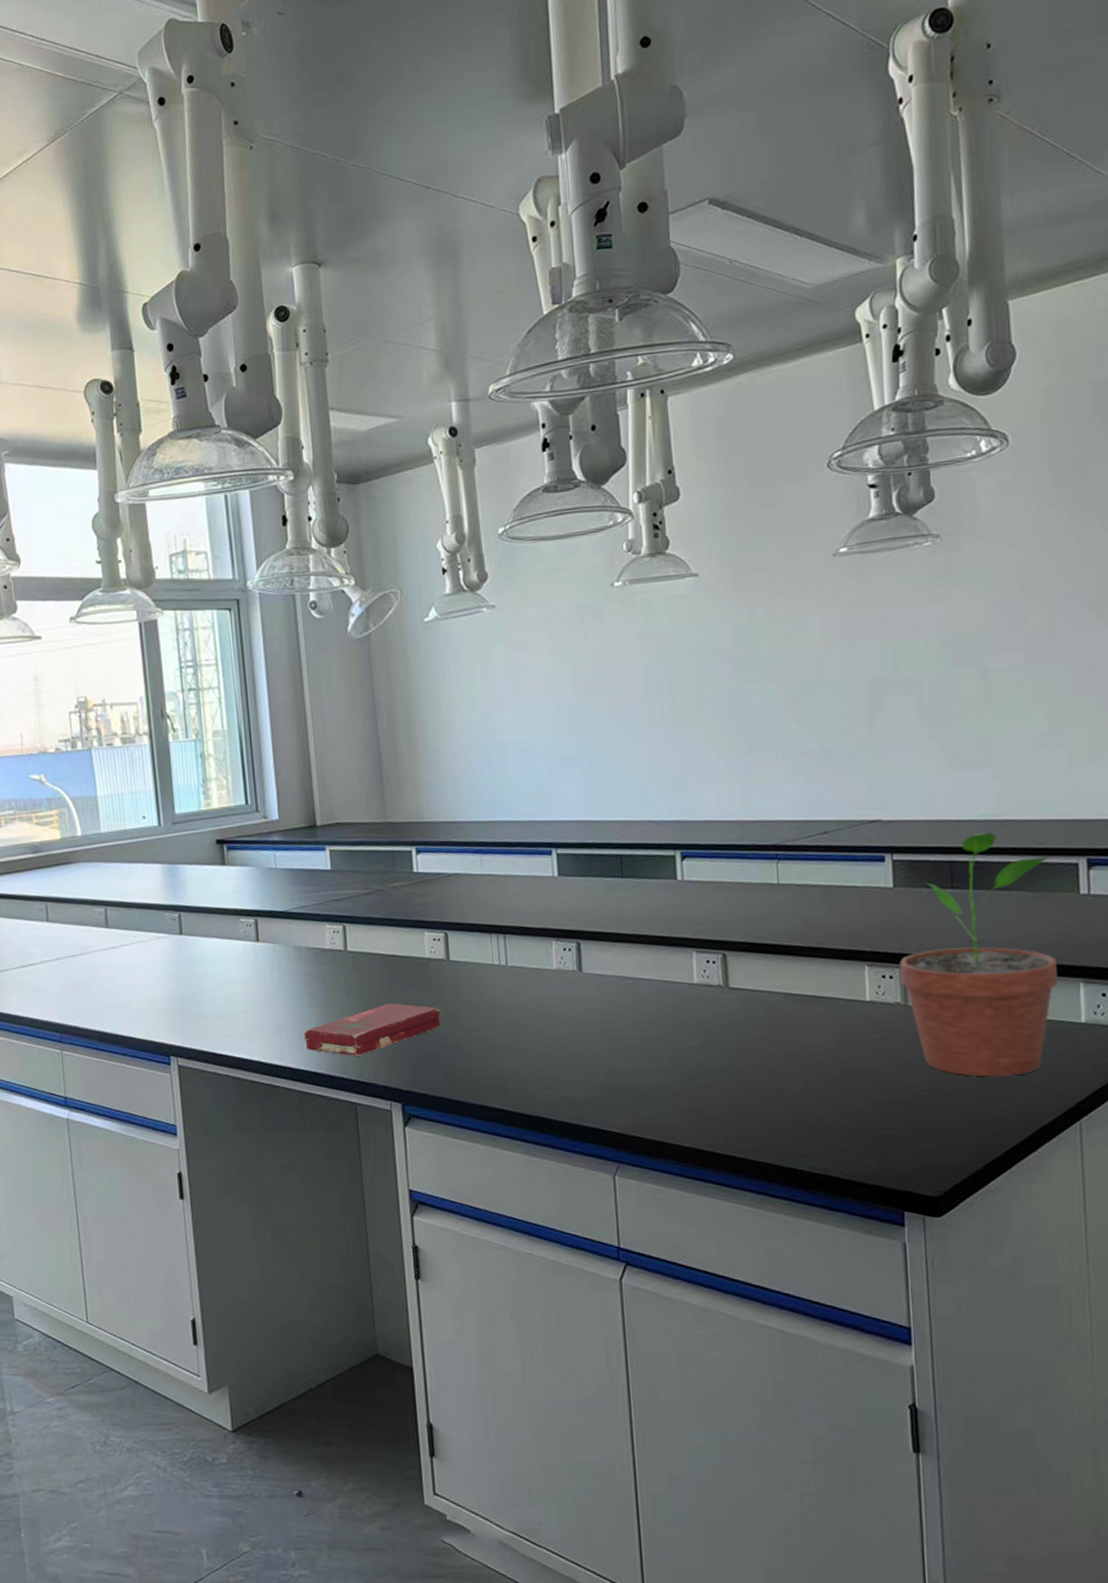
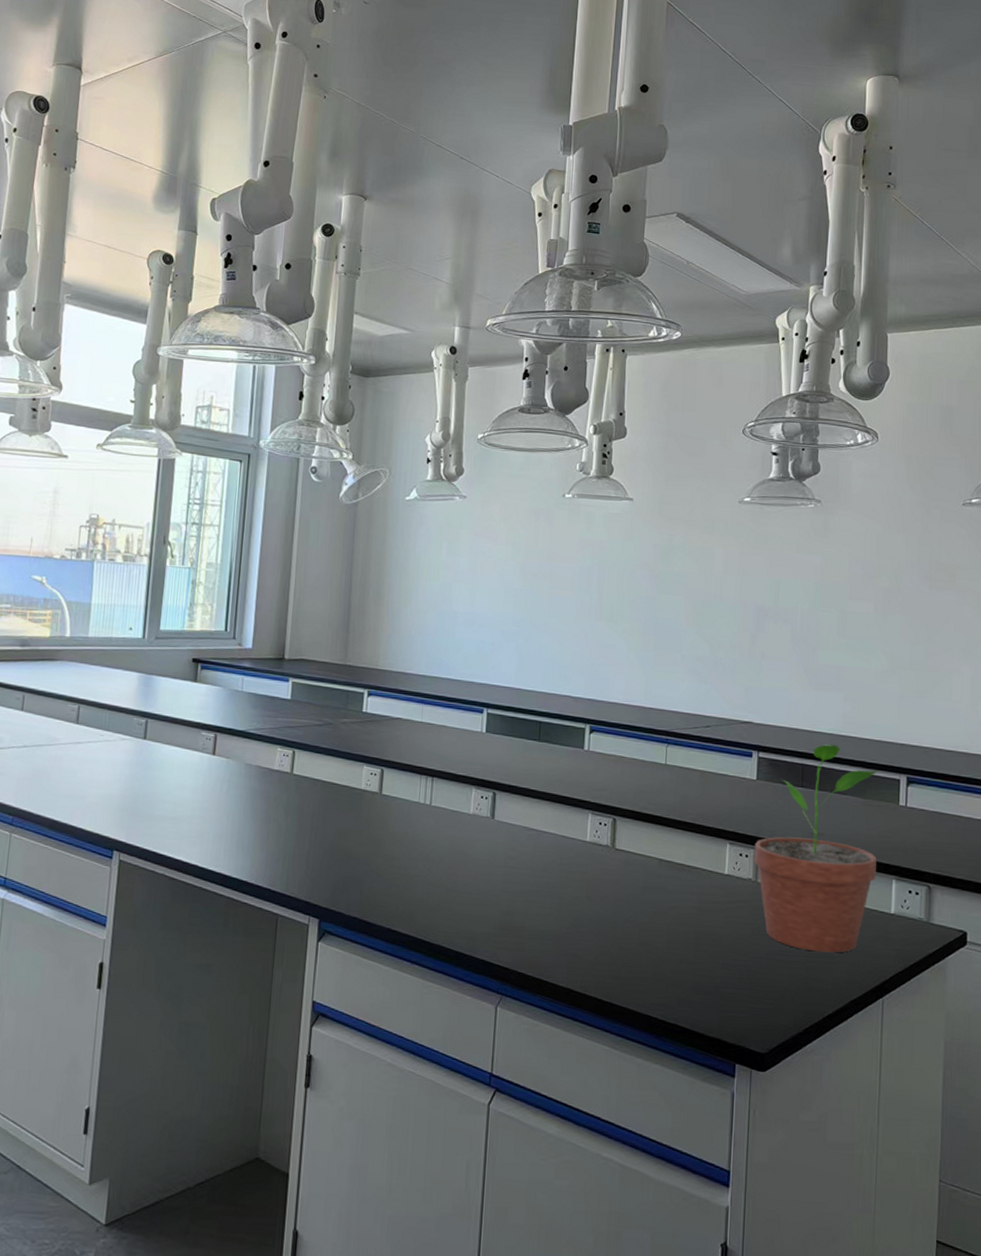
book: present [304,1003,443,1056] -> none [241,826,368,871]

